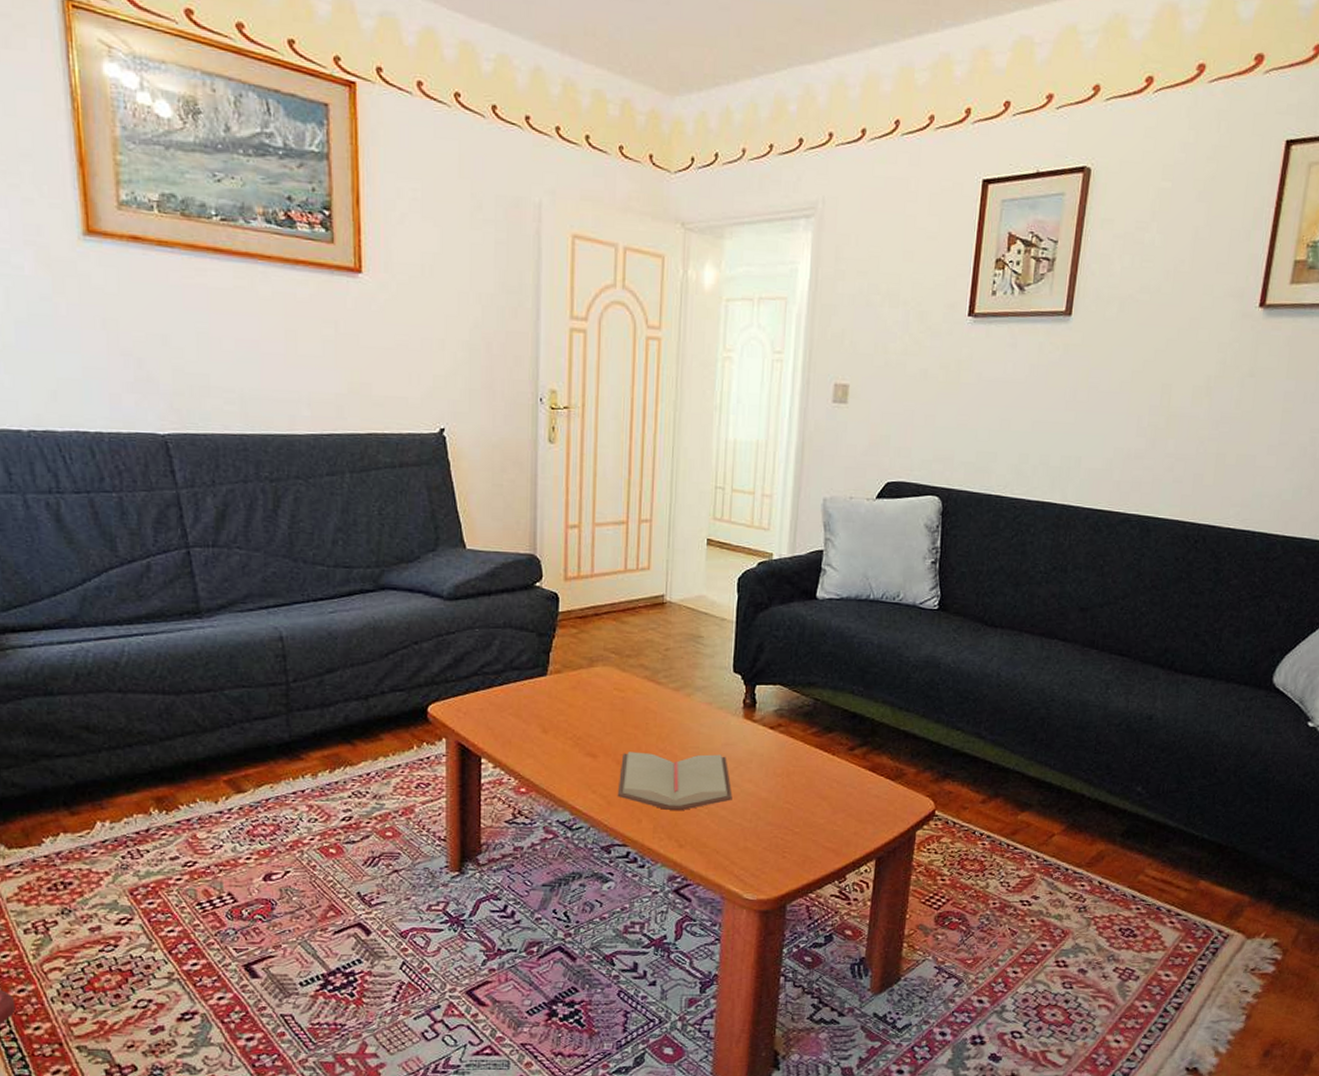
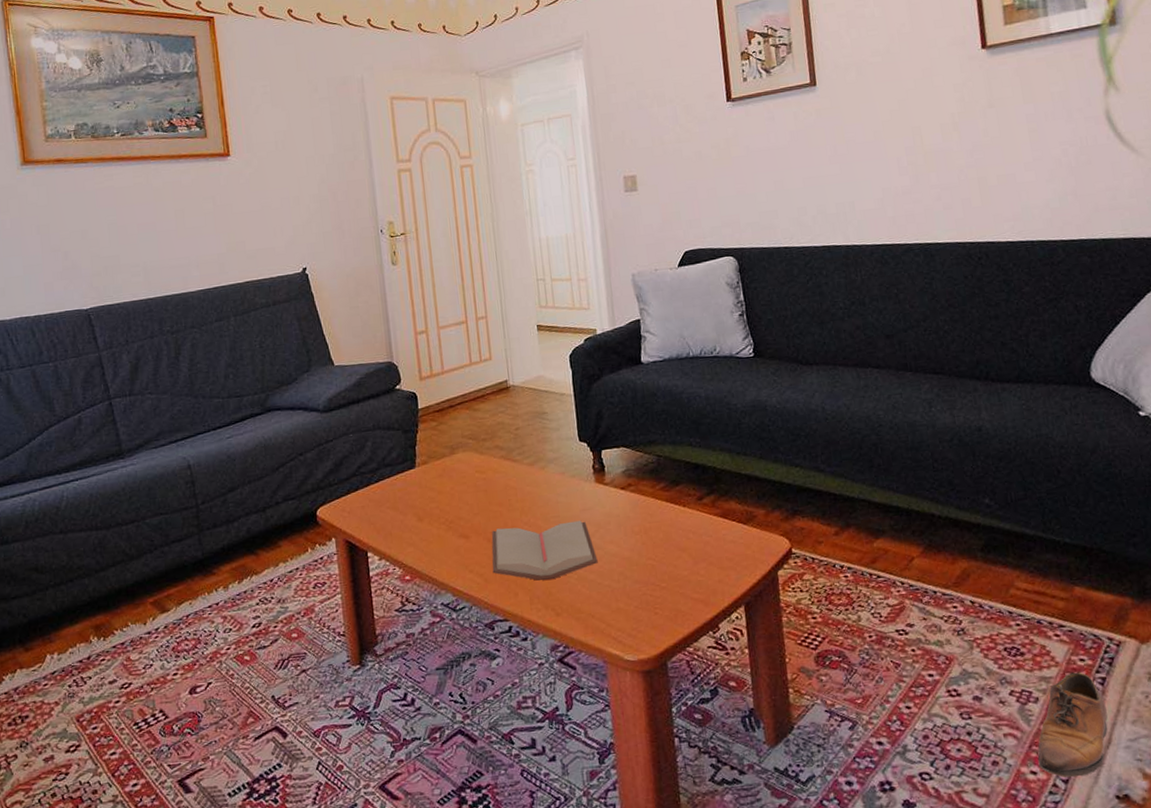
shoe: none [1123,957,1199,1049] -> present [1038,672,1108,778]

